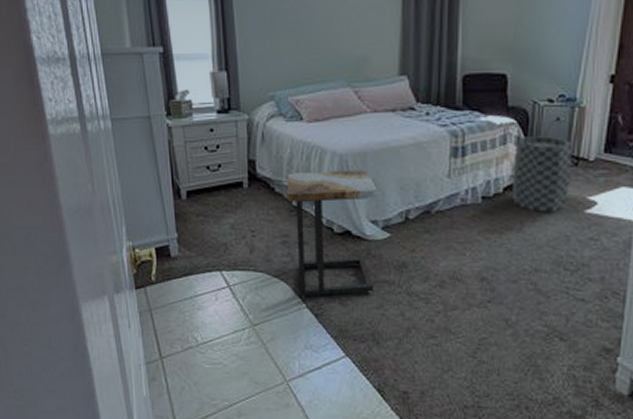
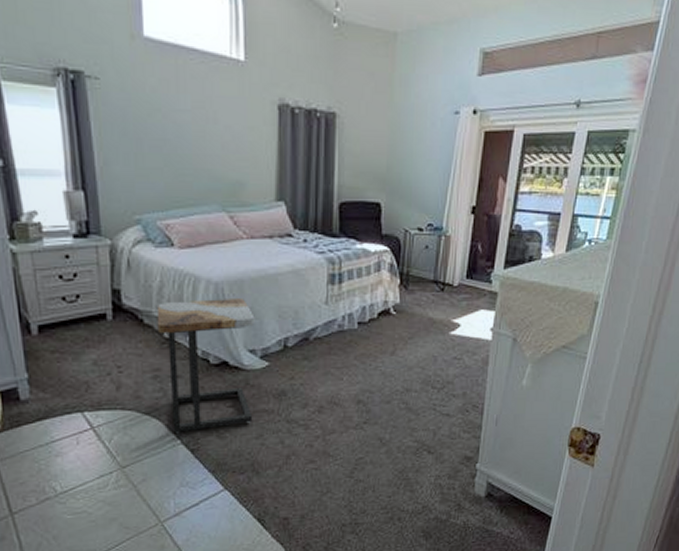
trash can: present [512,136,572,213] -> none [386,263,439,336]

